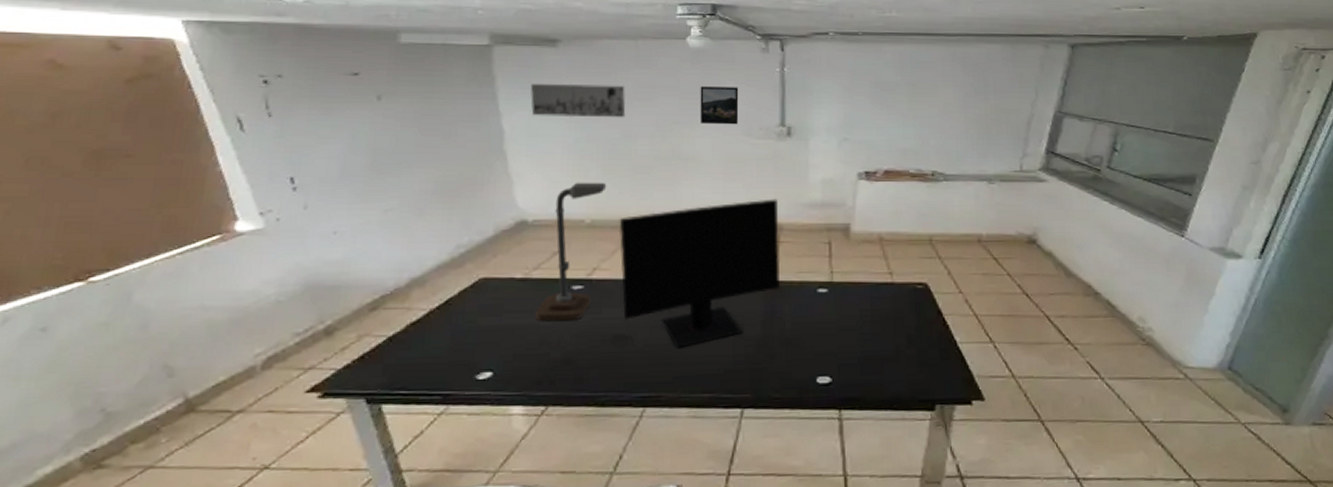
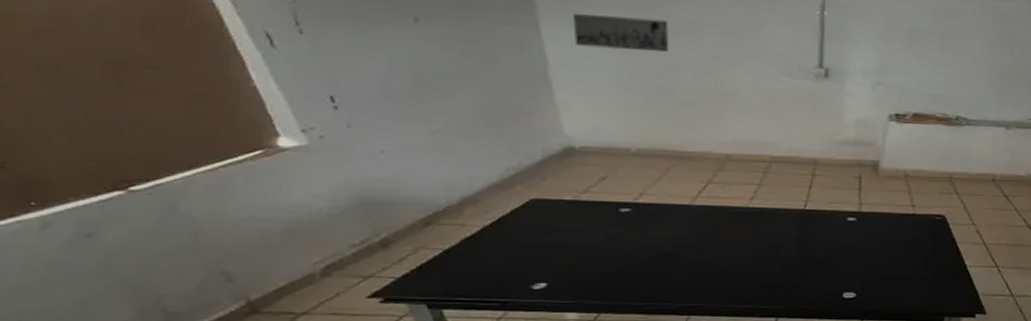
desk lamp: present [535,182,607,322] -> none [586,112,652,240]
computer monitor: present [618,199,781,348] -> none [663,135,815,266]
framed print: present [699,86,739,125] -> none [741,25,780,64]

